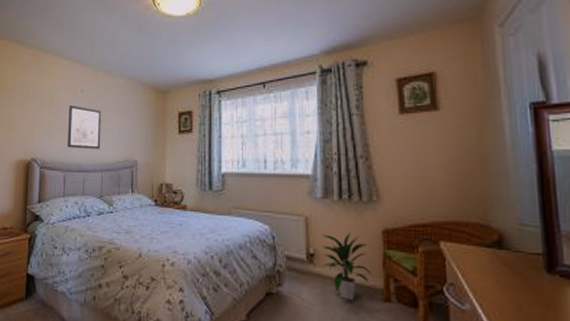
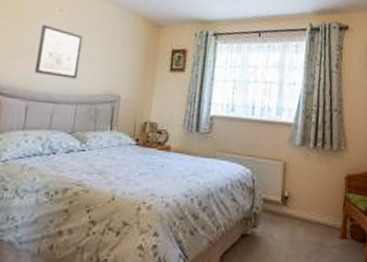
indoor plant: present [322,232,373,301] -> none [294,177,335,240]

